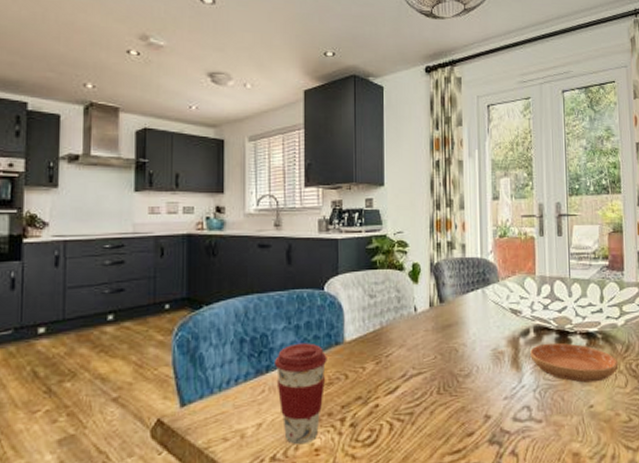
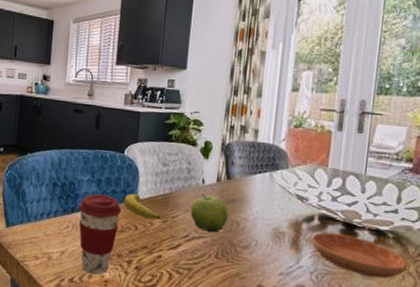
banana: none [329,335,373,363] -> present [123,193,160,220]
fruit: none [405,323,446,366] -> present [190,194,229,233]

